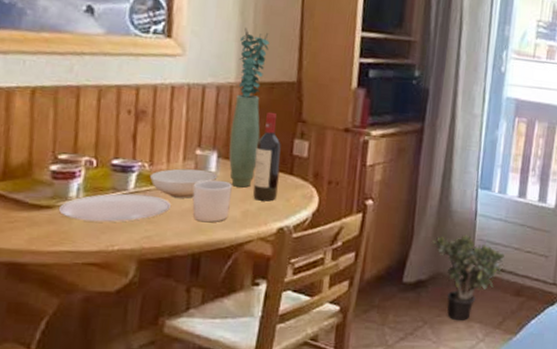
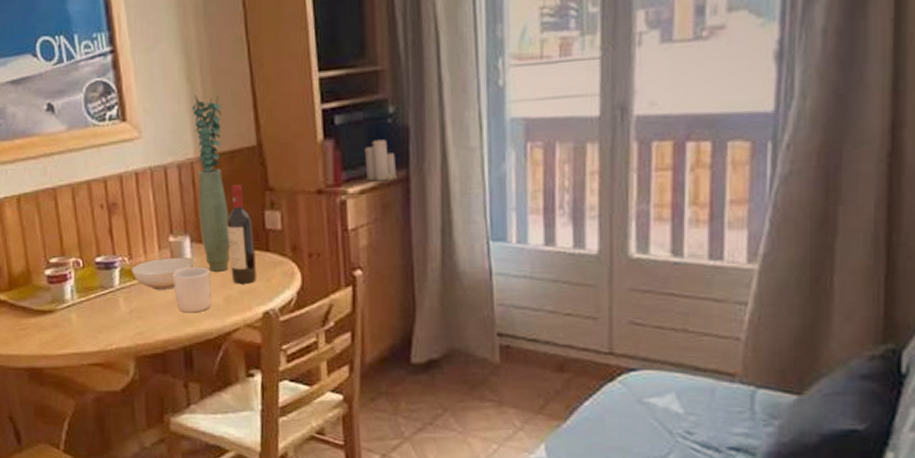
plate: present [58,193,171,223] -> none [59,290,155,322]
candle: none [388,95,415,130] -> present [364,139,398,181]
potted plant: present [432,234,505,320] -> none [440,300,536,405]

